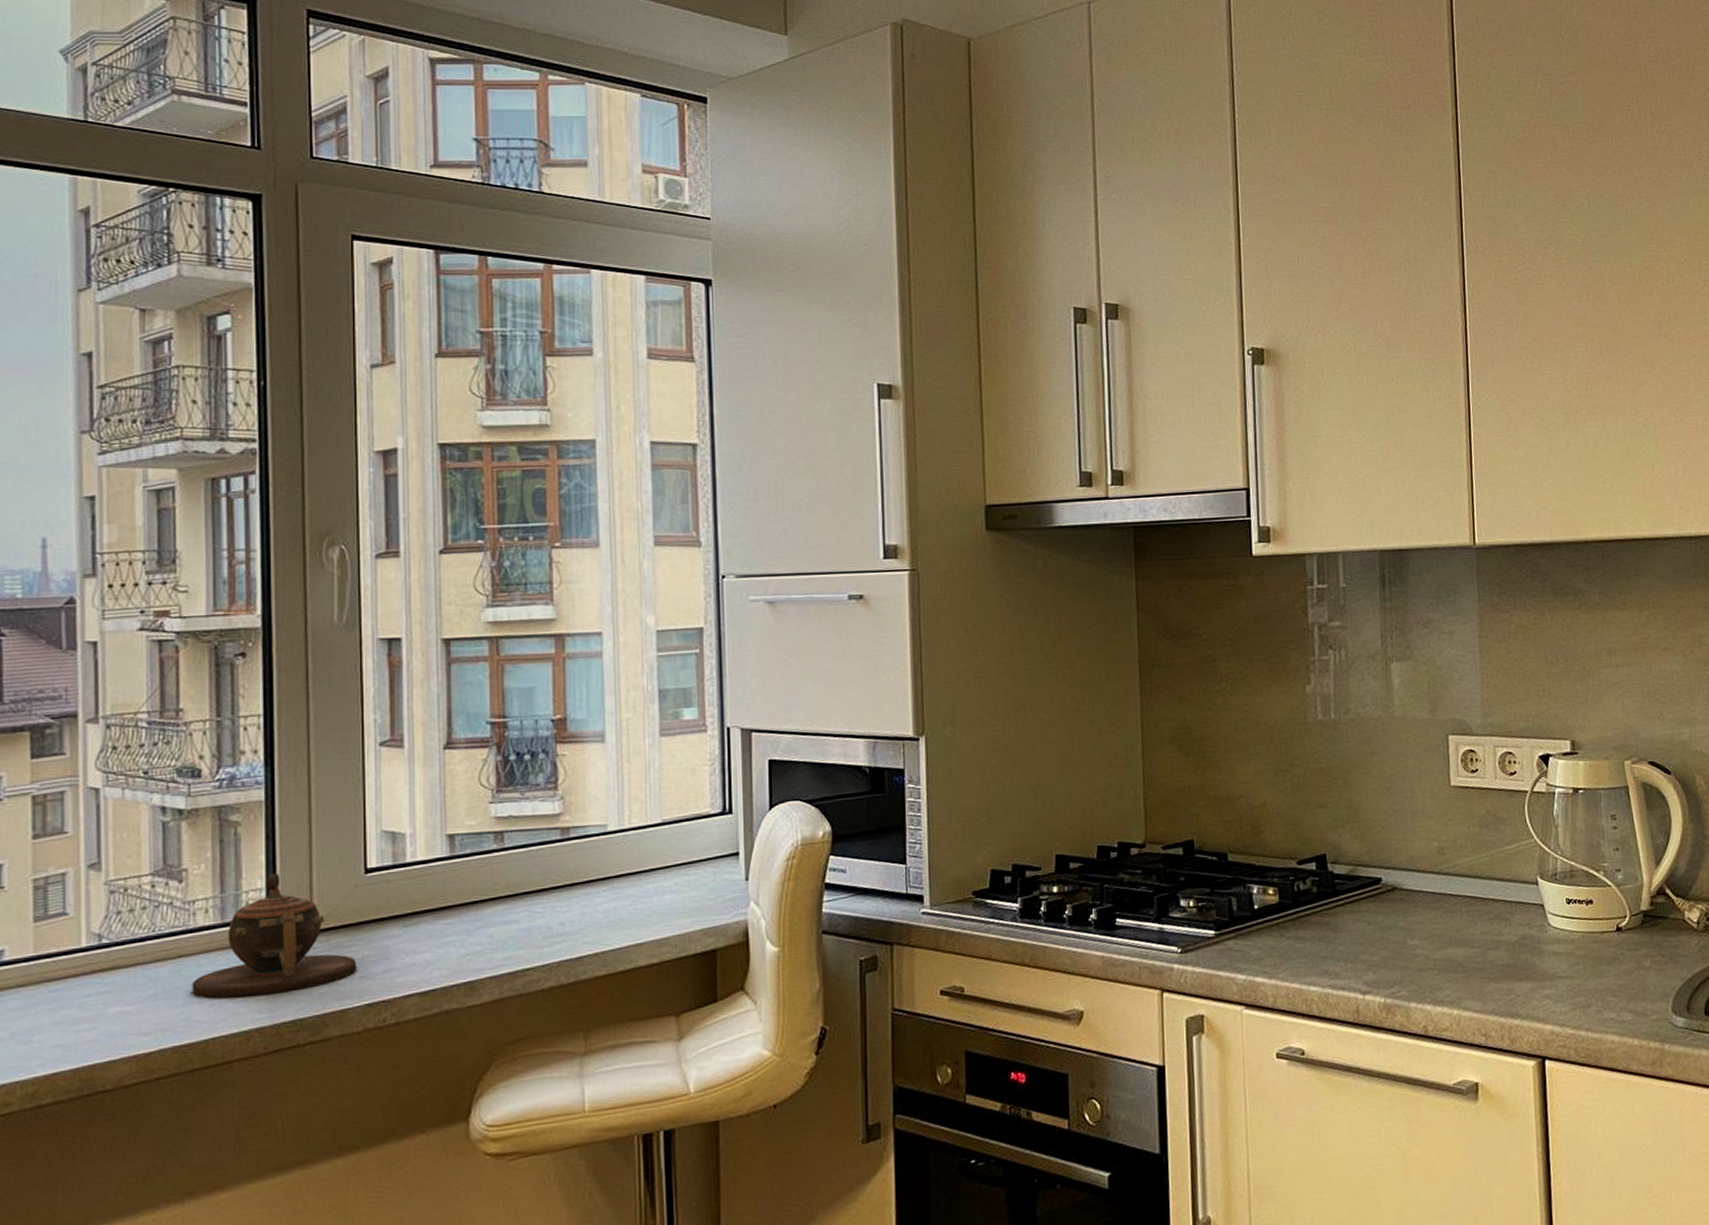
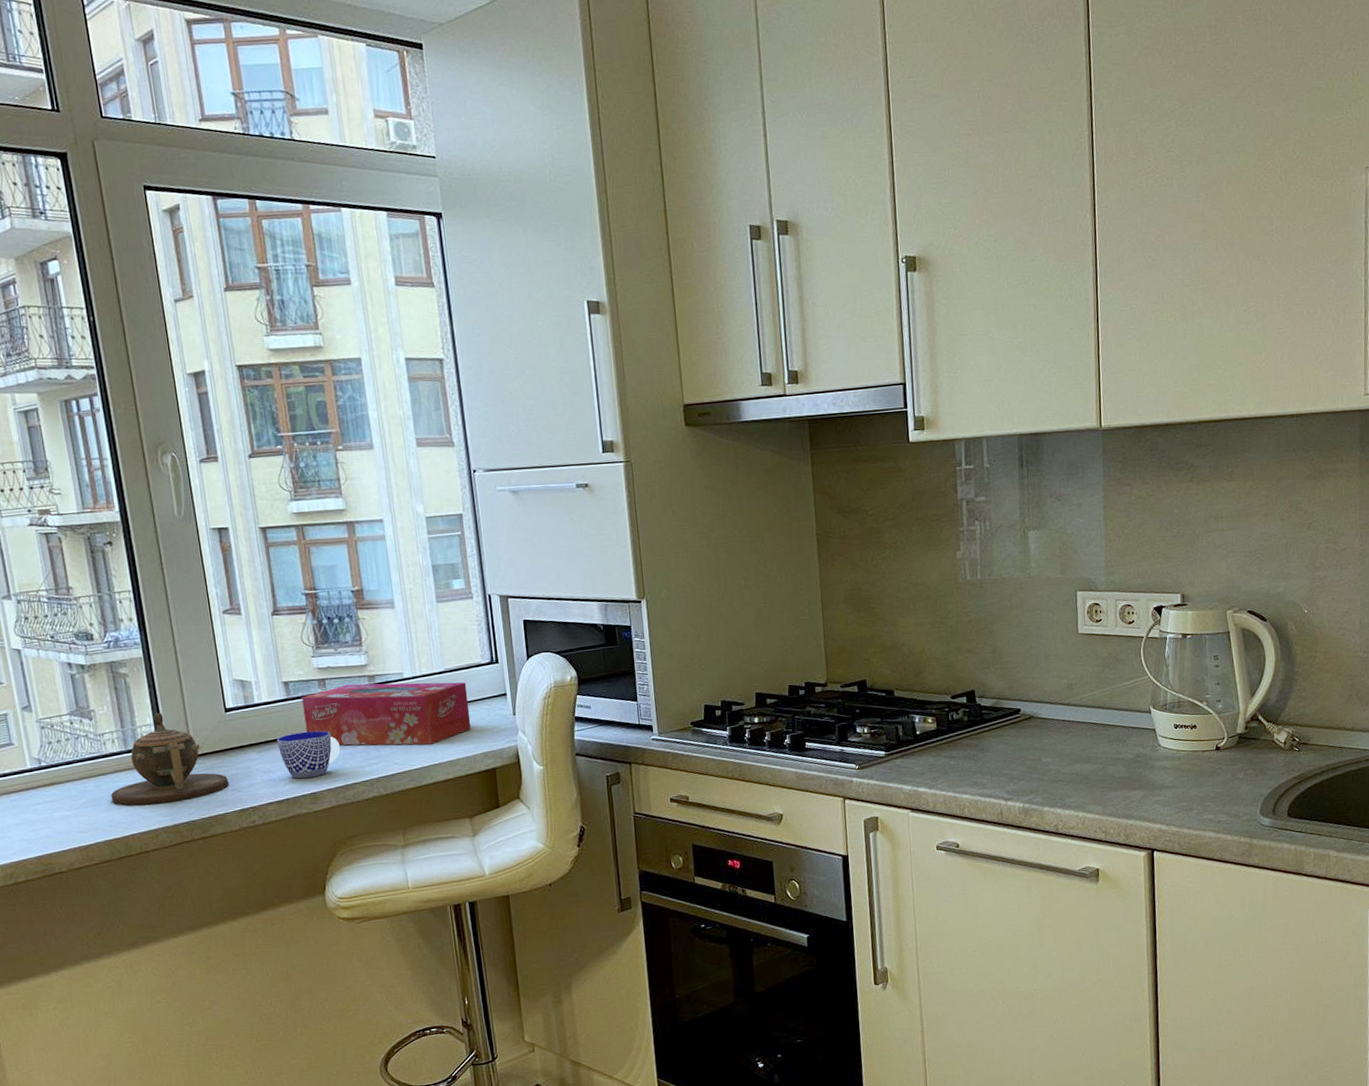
cup: none [429,898,513,963] -> present [276,730,340,779]
tissue box: none [470,837,690,919] -> present [301,682,472,746]

